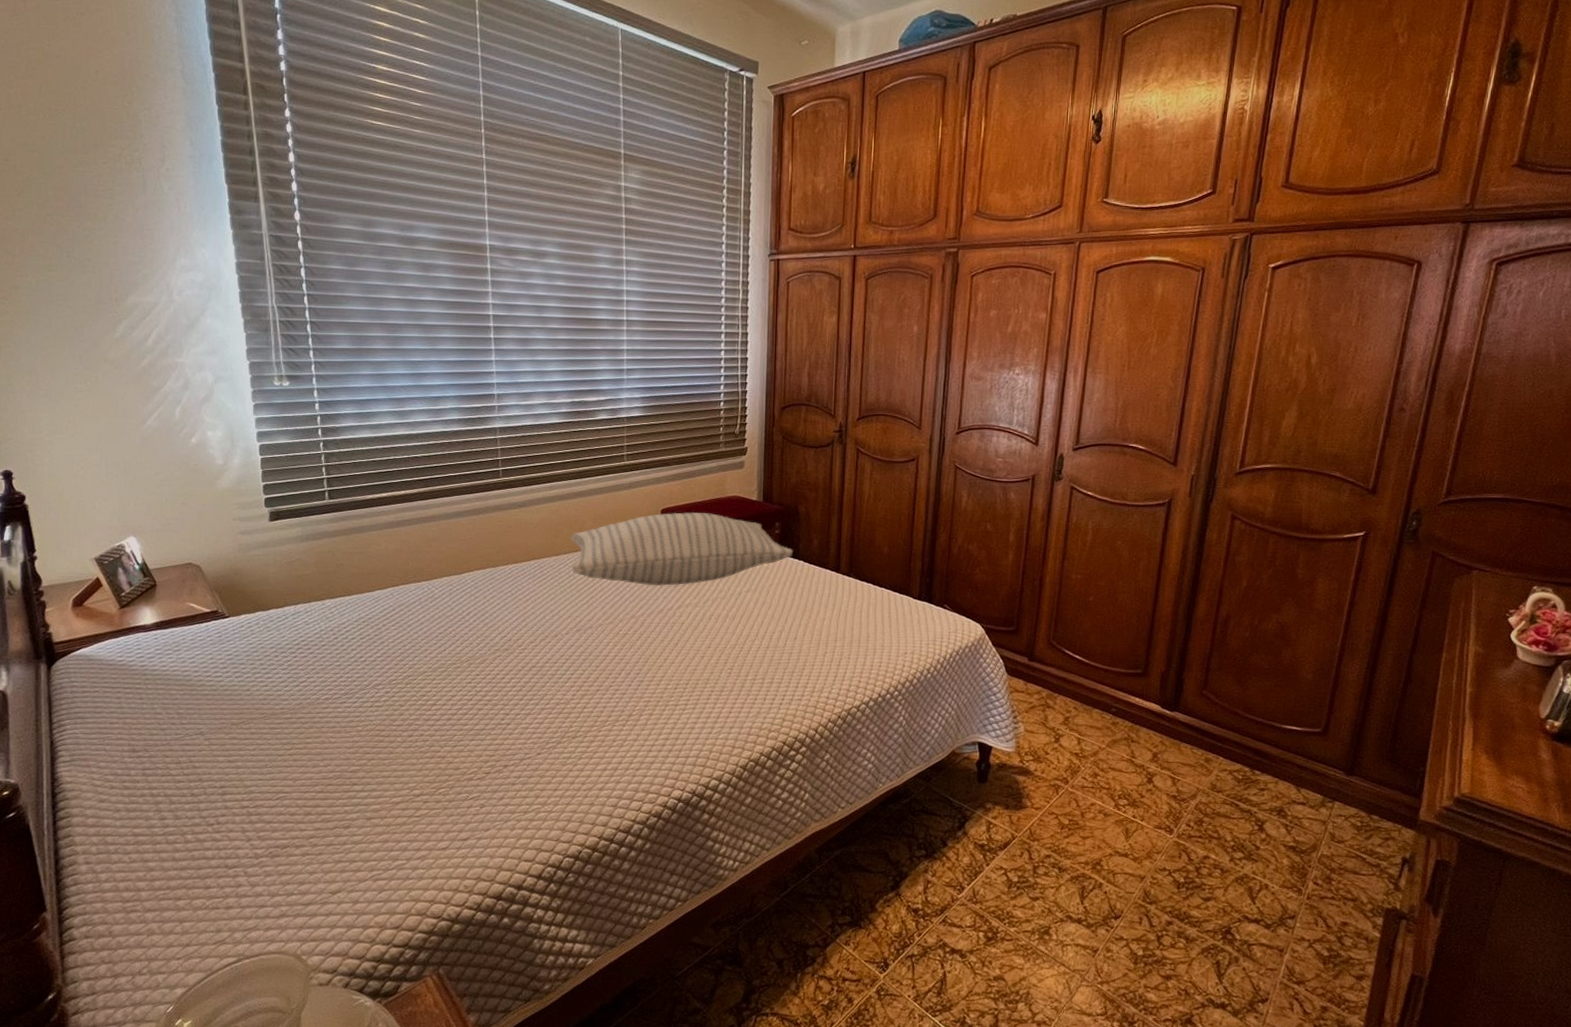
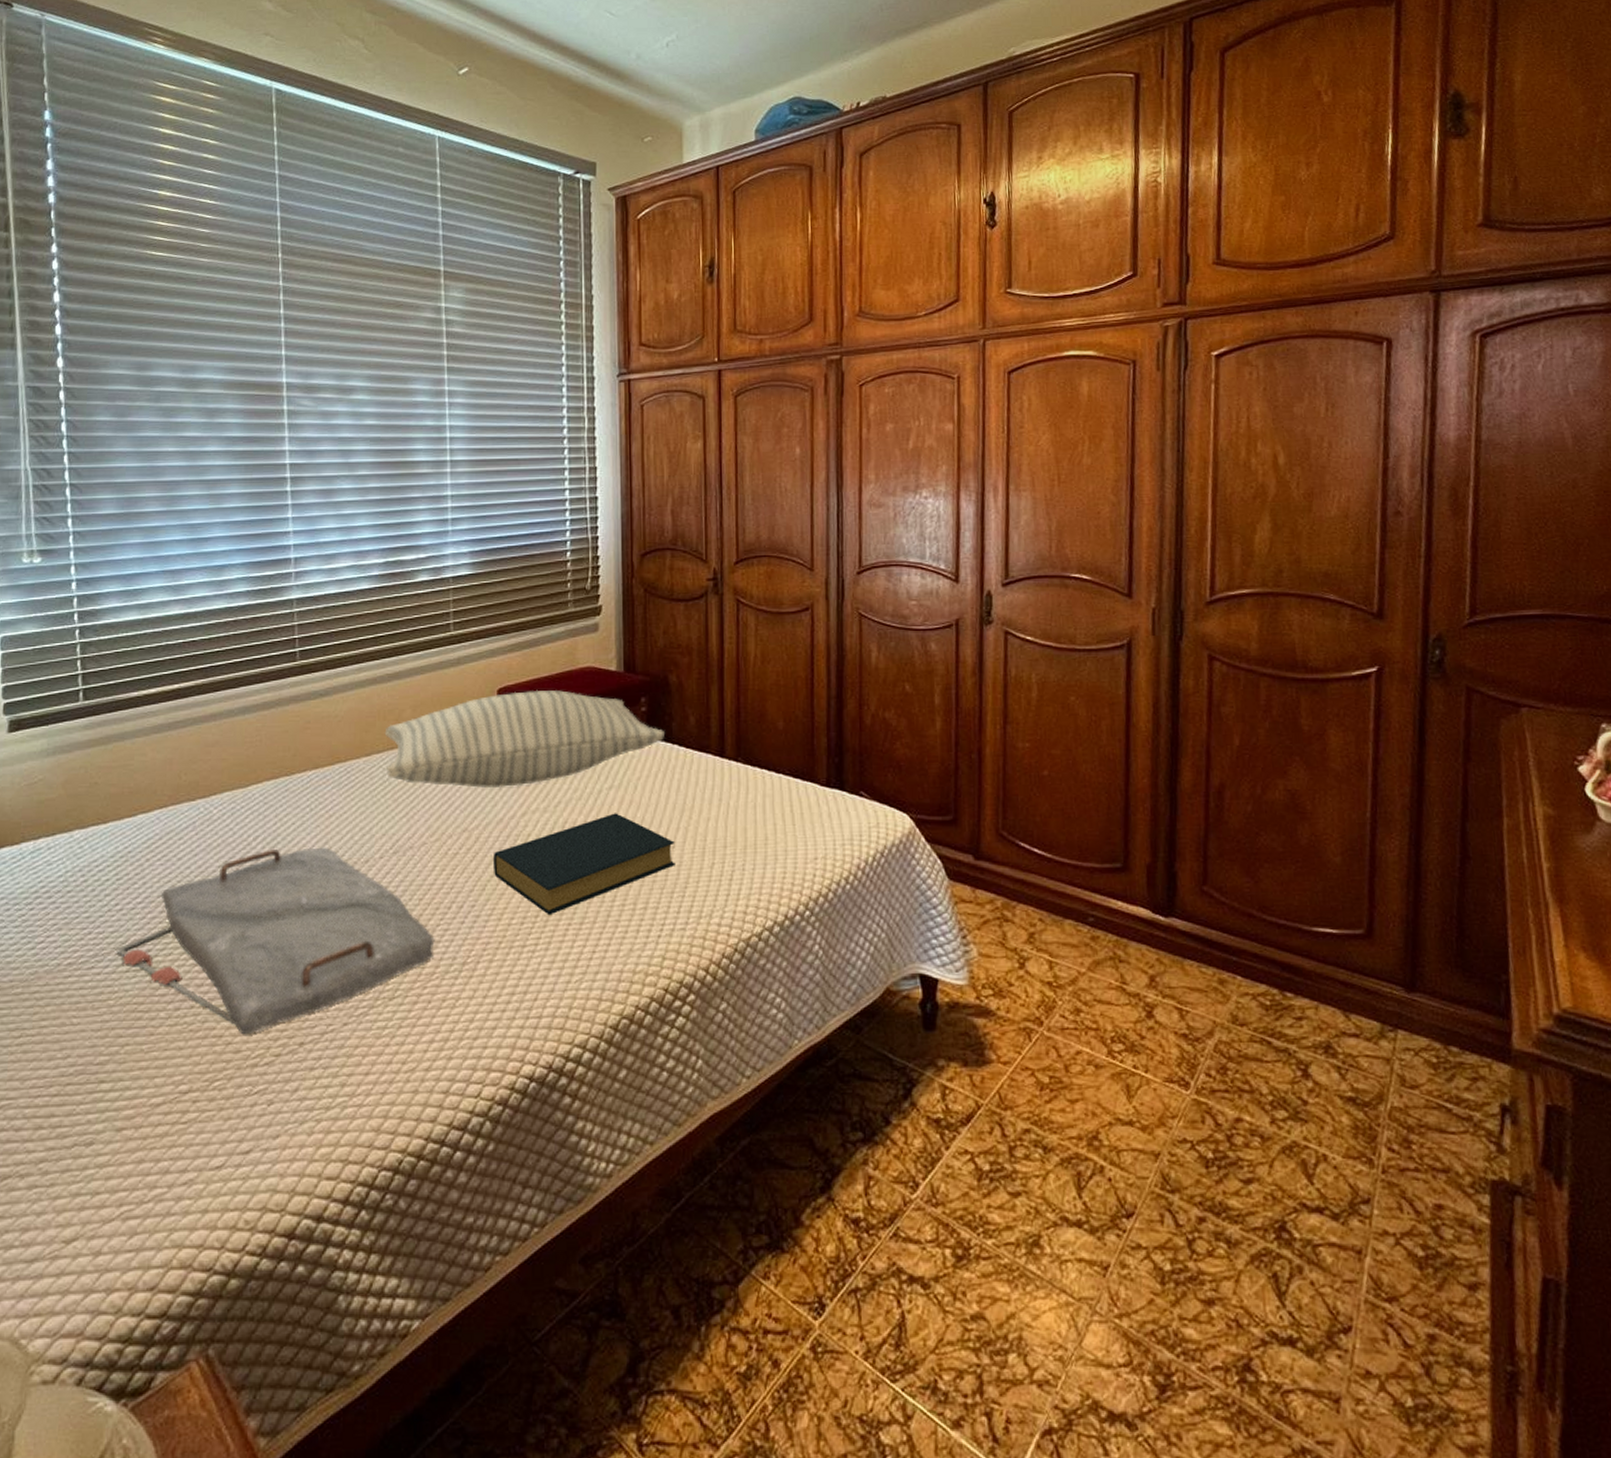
serving tray: none [361,623,608,757] -> present [115,847,435,1035]
hardback book: none [654,610,797,684] -> present [493,813,675,916]

